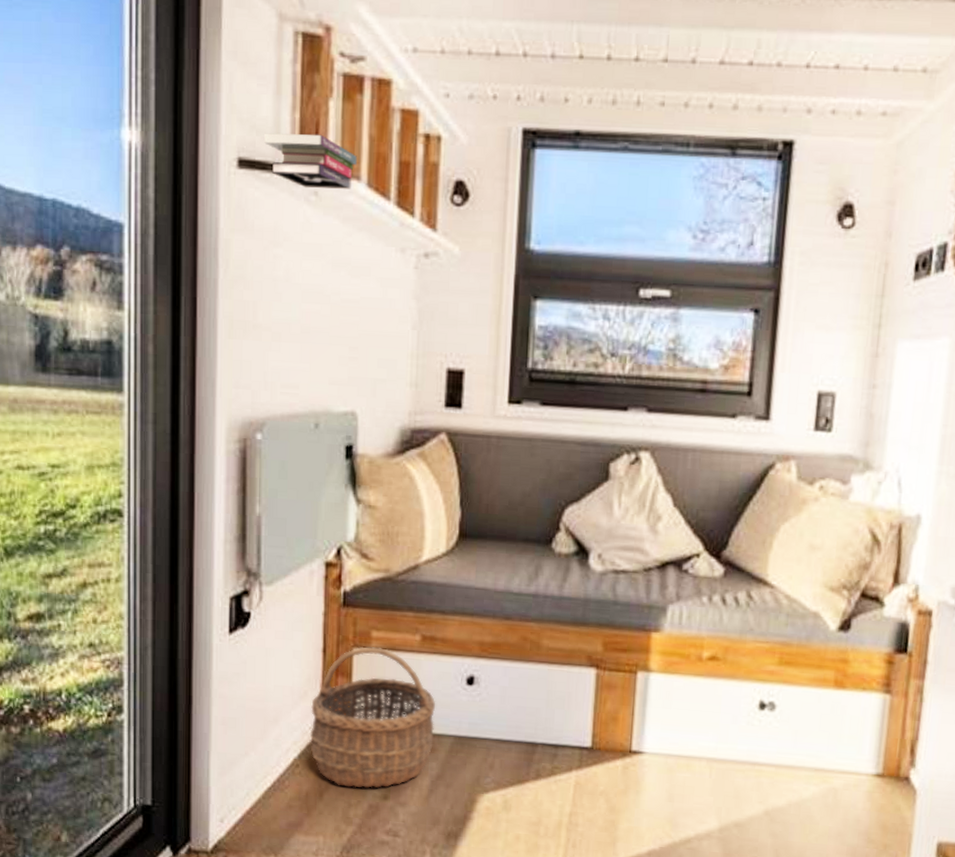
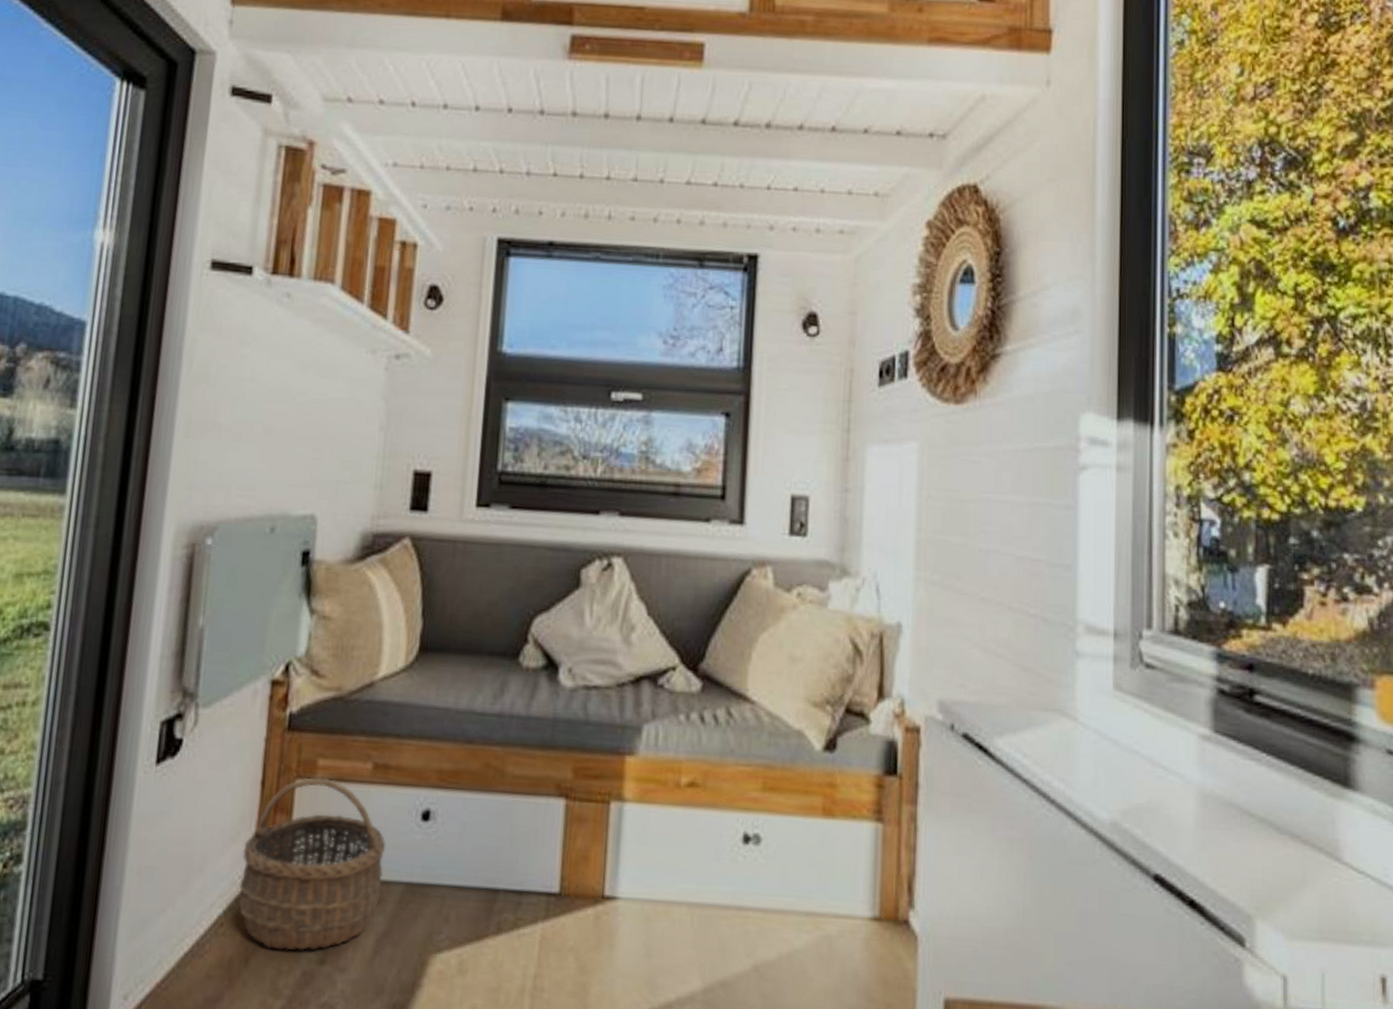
books: present [264,133,357,189] -> none [240,237,332,292]

